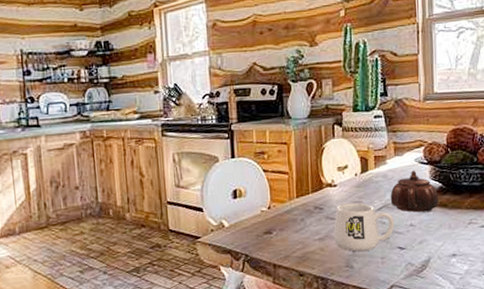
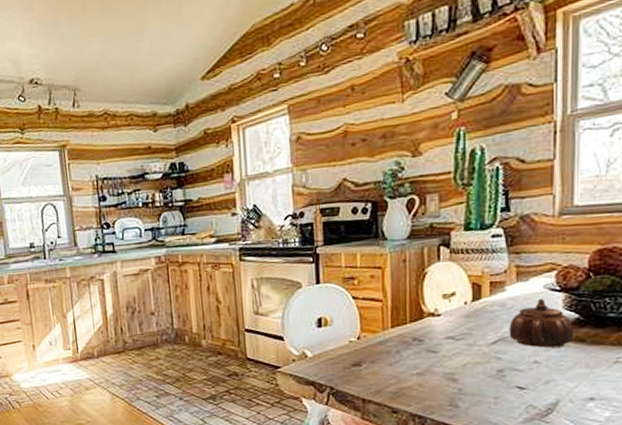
mug: present [334,203,395,252] -> none [435,335,514,390]

